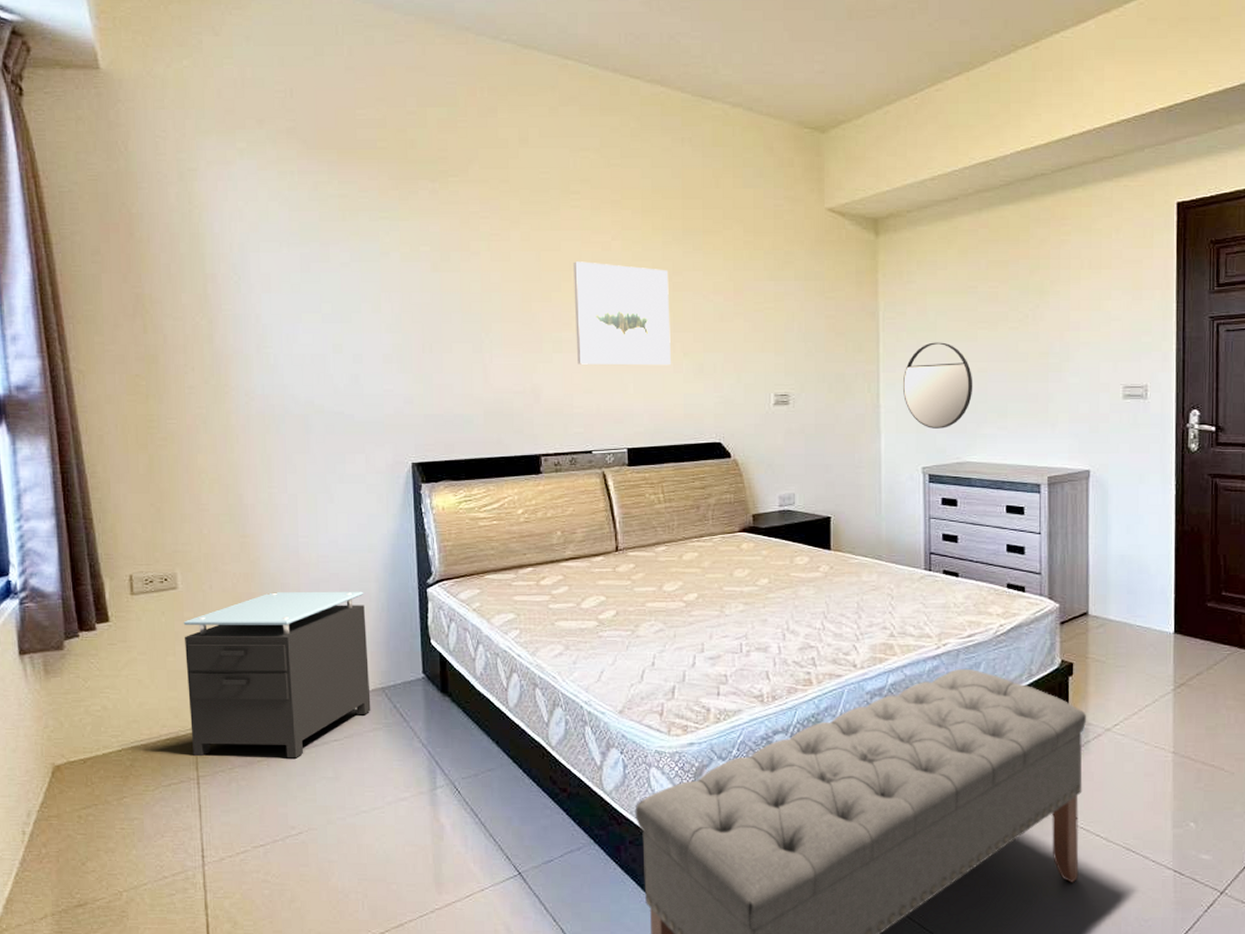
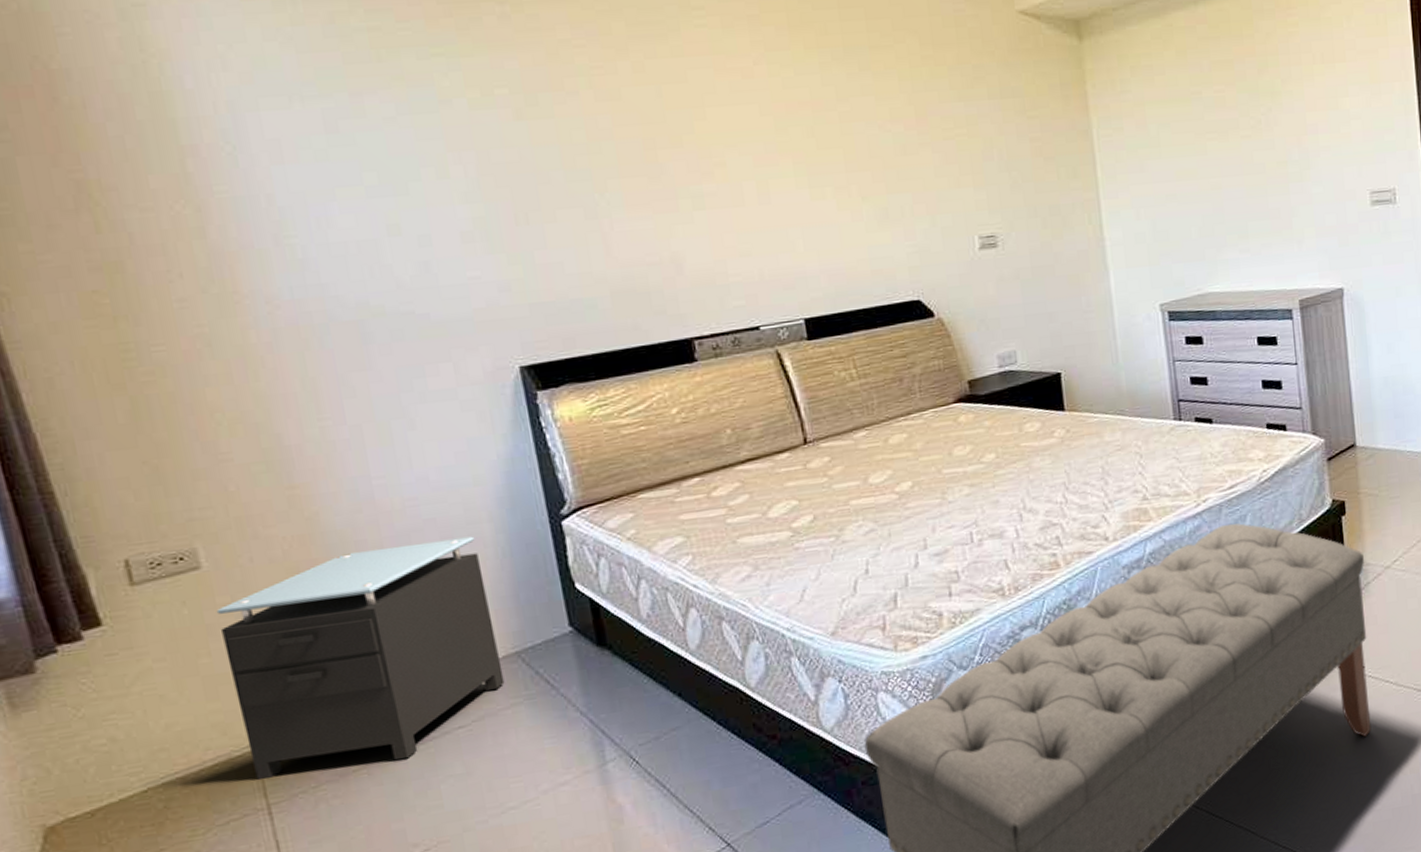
wall art: present [572,261,671,366] -> none [706,94,847,222]
home mirror: present [903,342,973,429] -> none [1128,159,1208,259]

